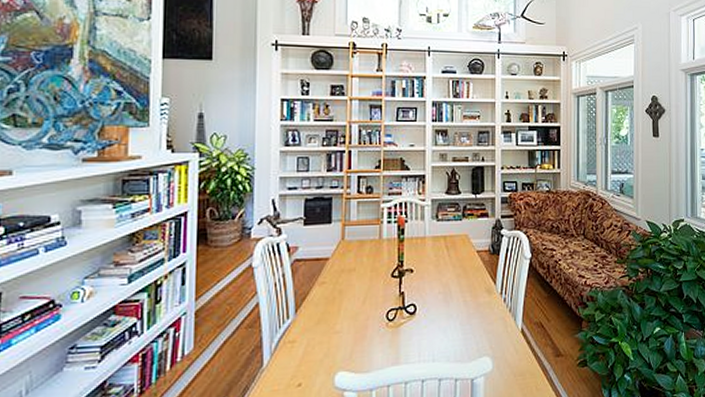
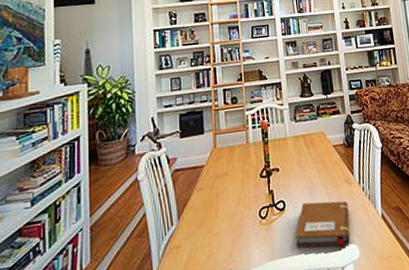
notebook: none [424,308,486,357] -> present [295,201,351,248]

